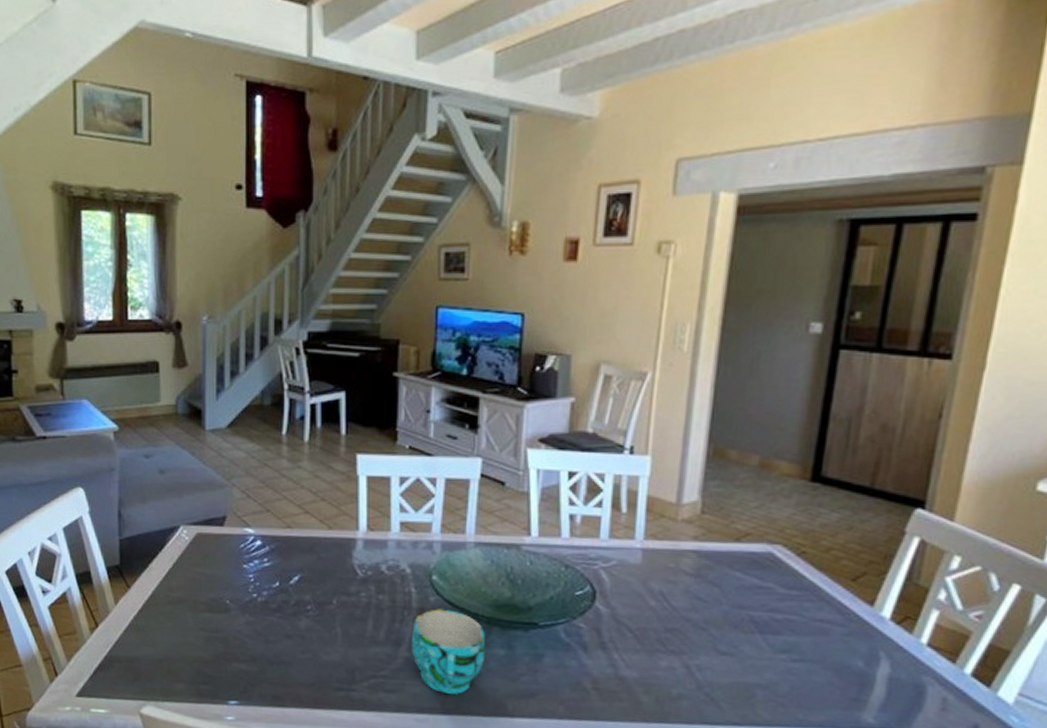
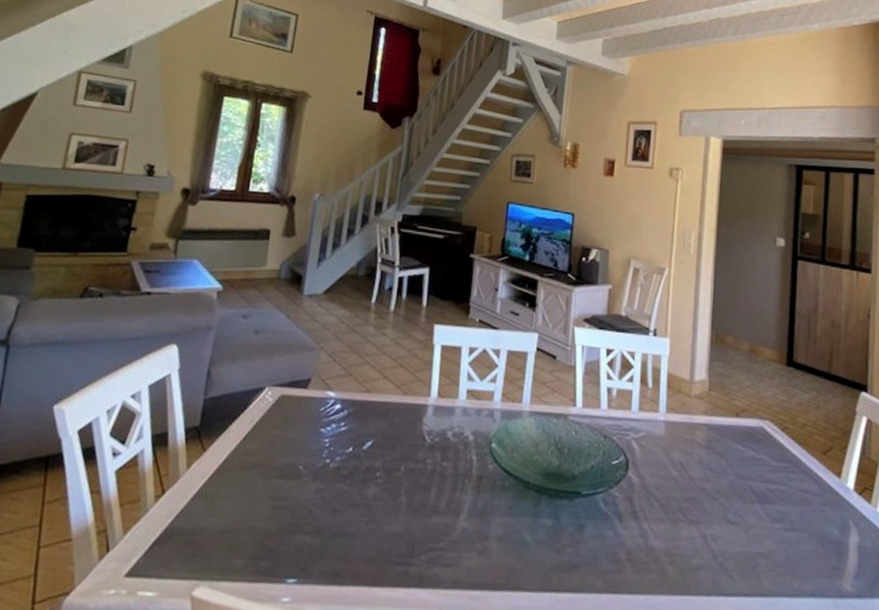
cup: present [411,609,486,695] -> none [469,477,536,569]

